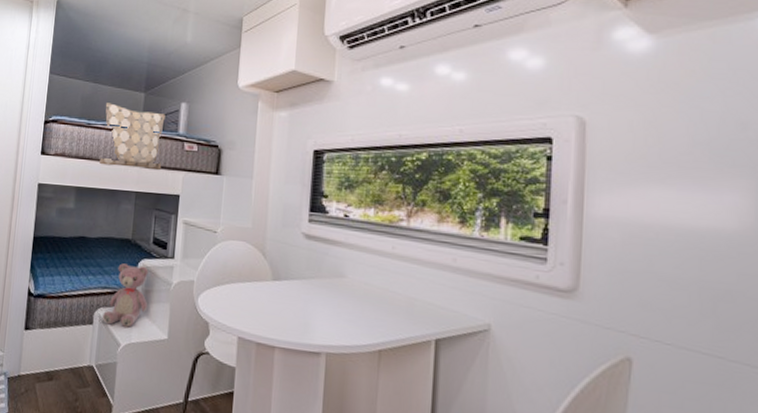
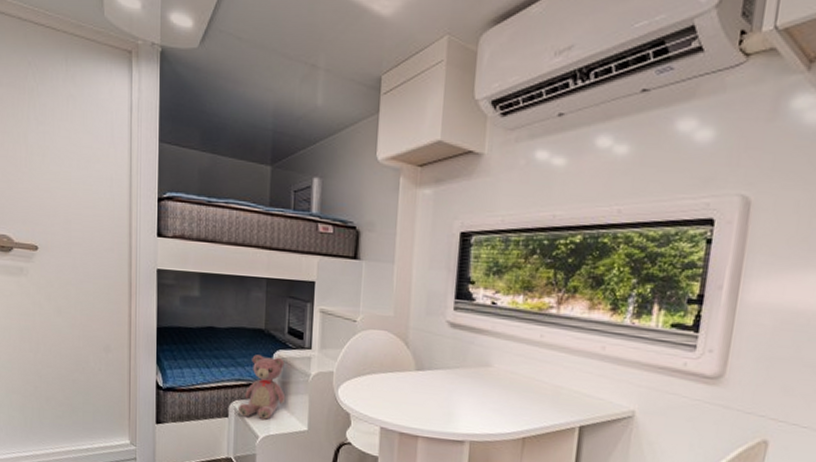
pillow: present [100,103,165,171] -> none [224,177,296,255]

